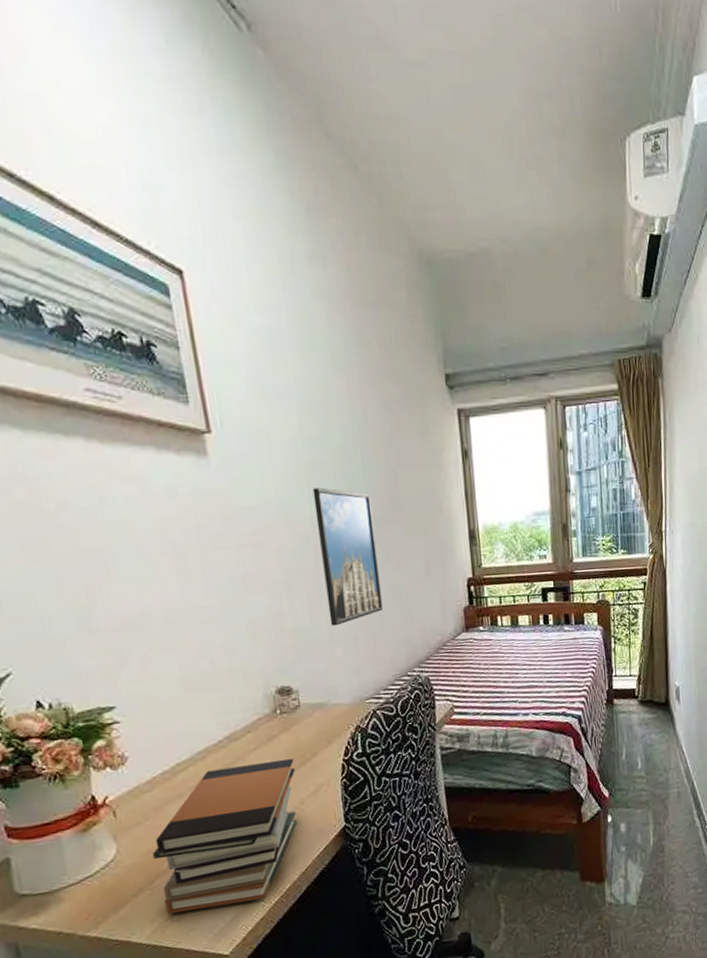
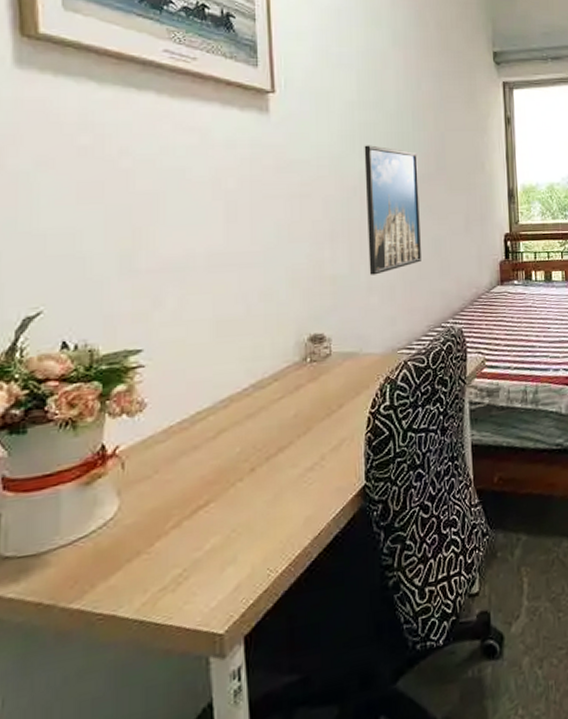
book stack: present [152,758,297,914] -> none [156,409,319,583]

